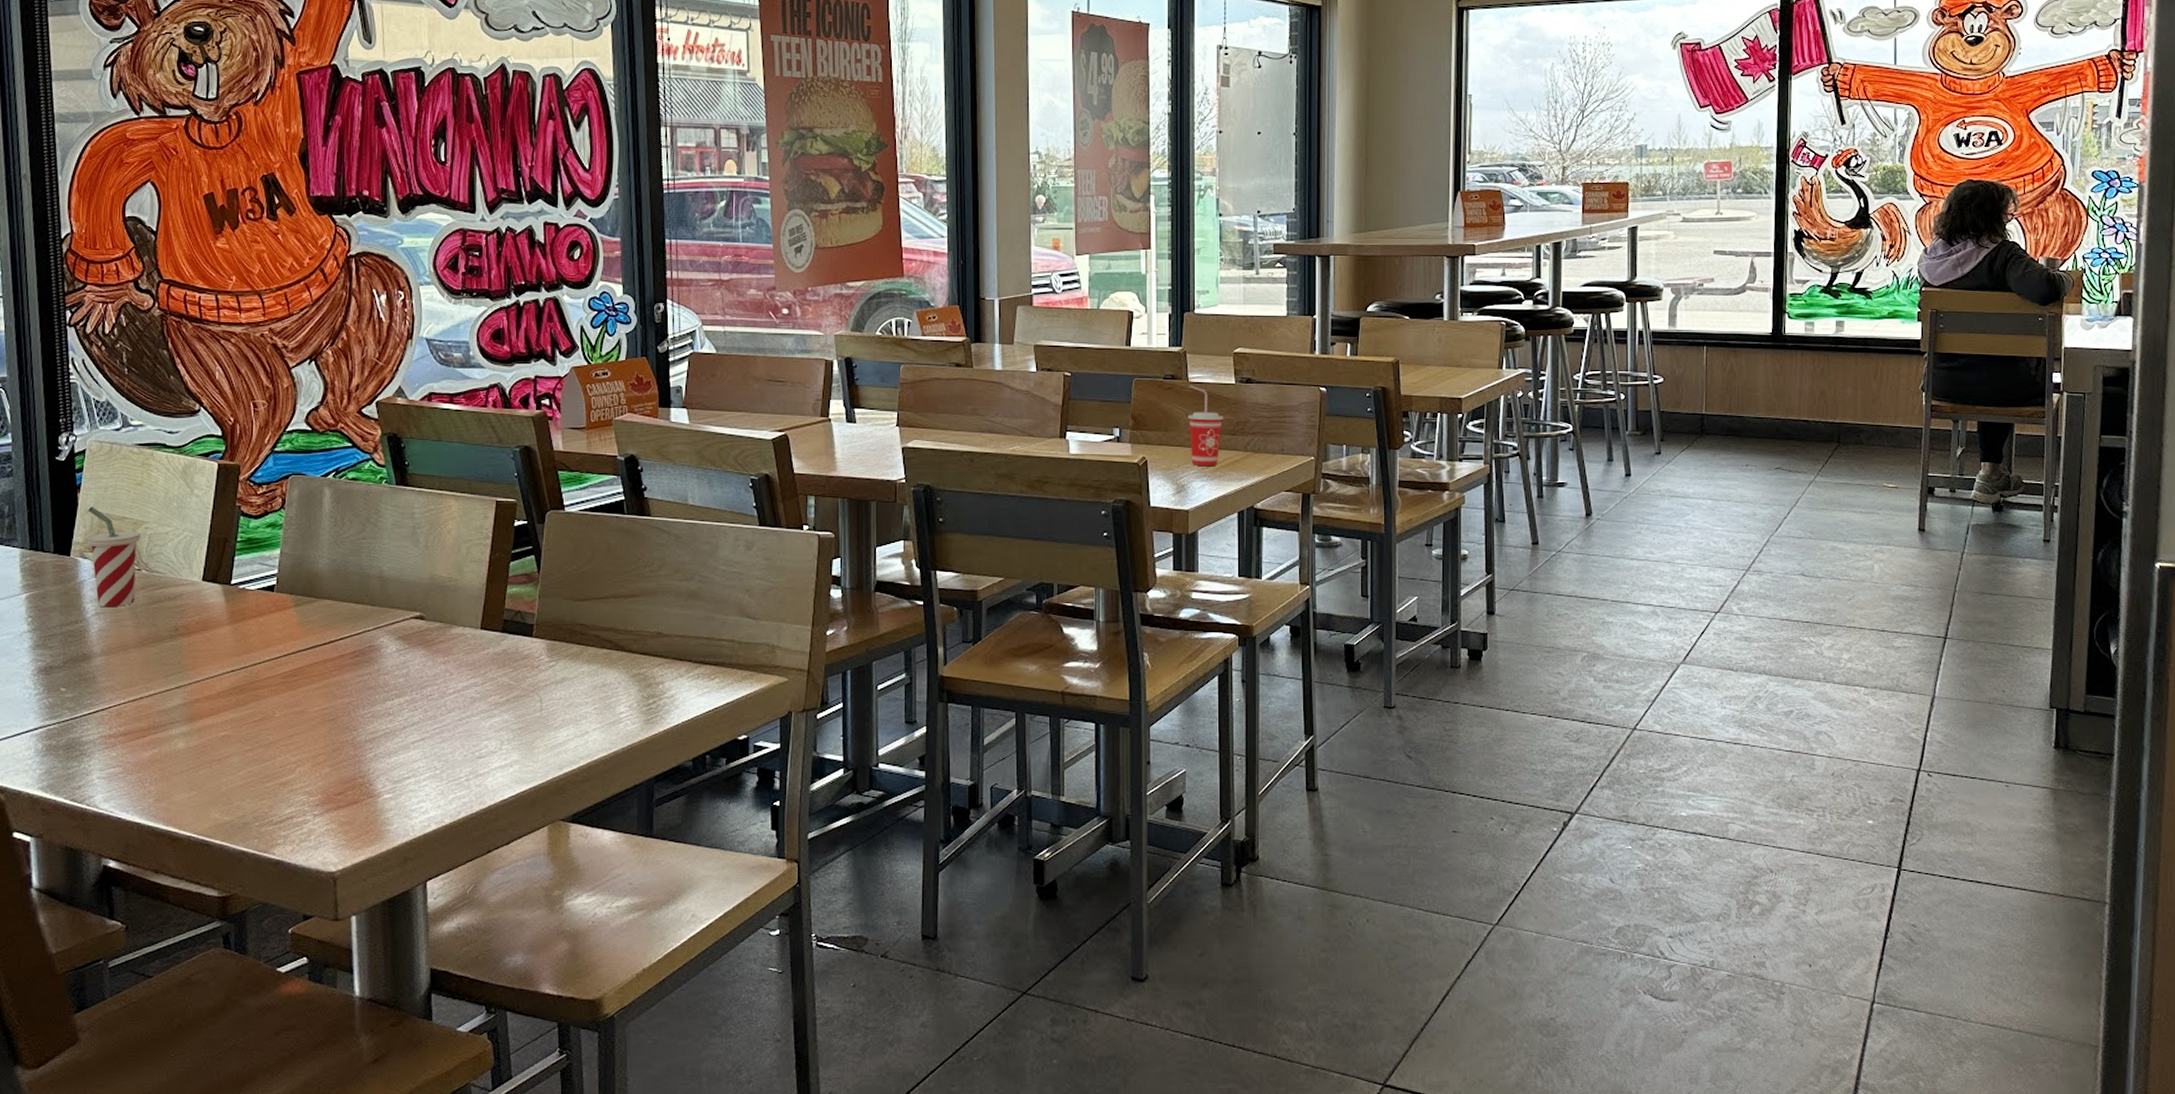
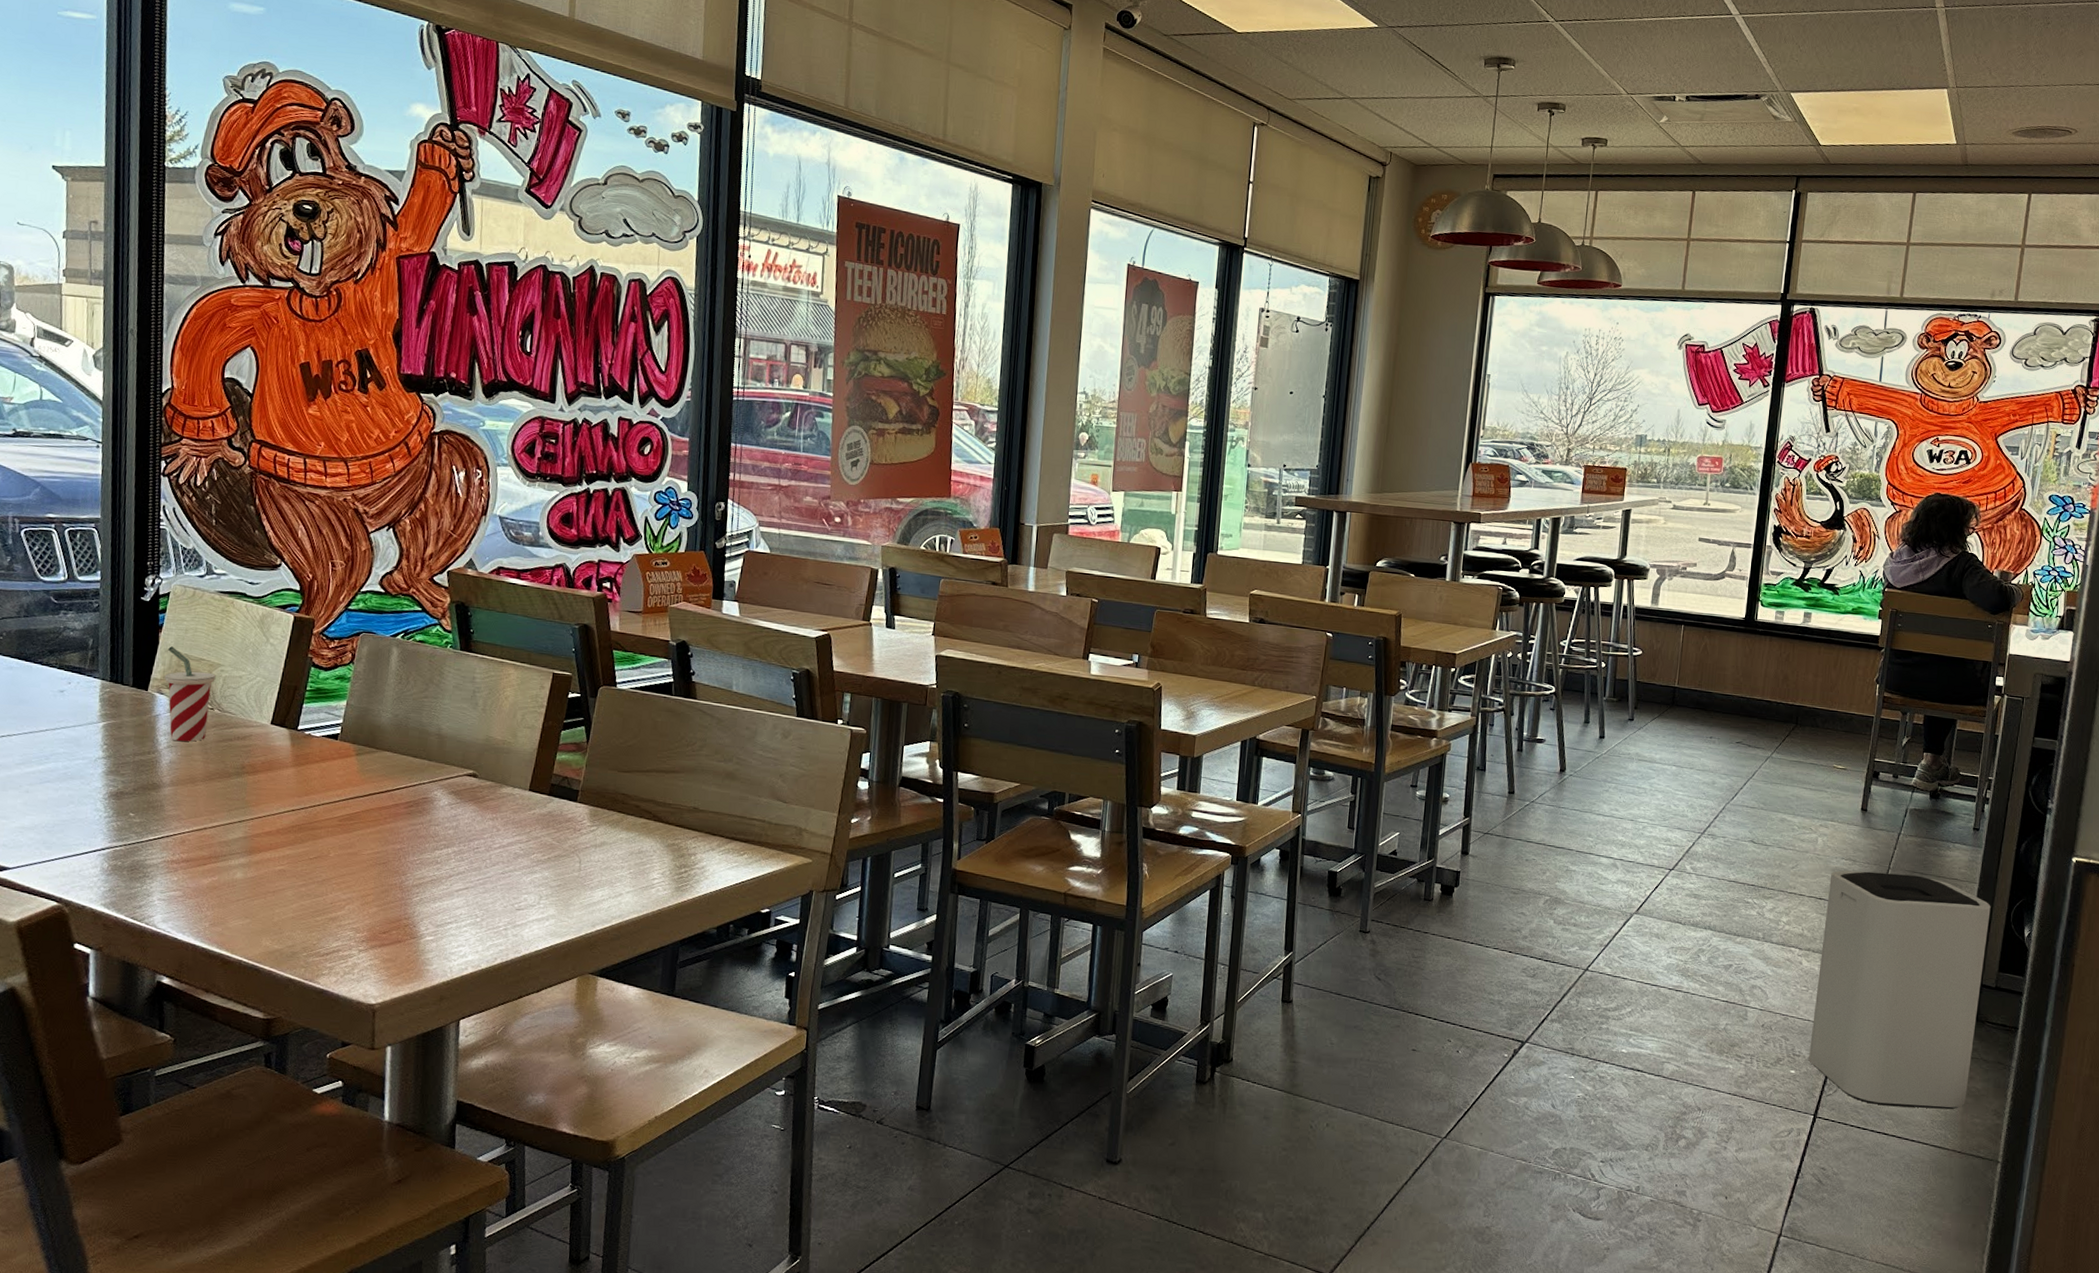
beverage cup: present [1187,385,1224,466] -> none [1202,620,1236,697]
trash can: none [1886,597,2071,850] -> present [1809,870,1991,1110]

